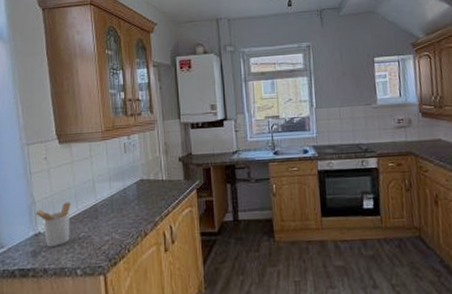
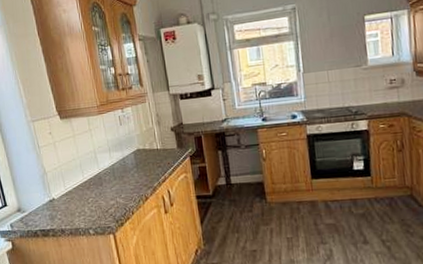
utensil holder: present [34,202,71,247] -> none [47,171,80,211]

